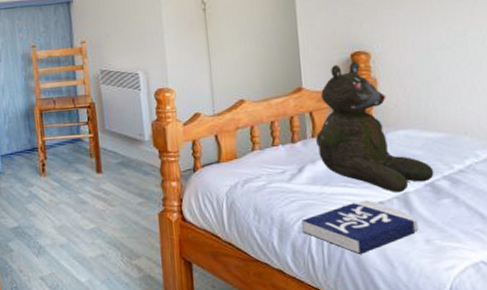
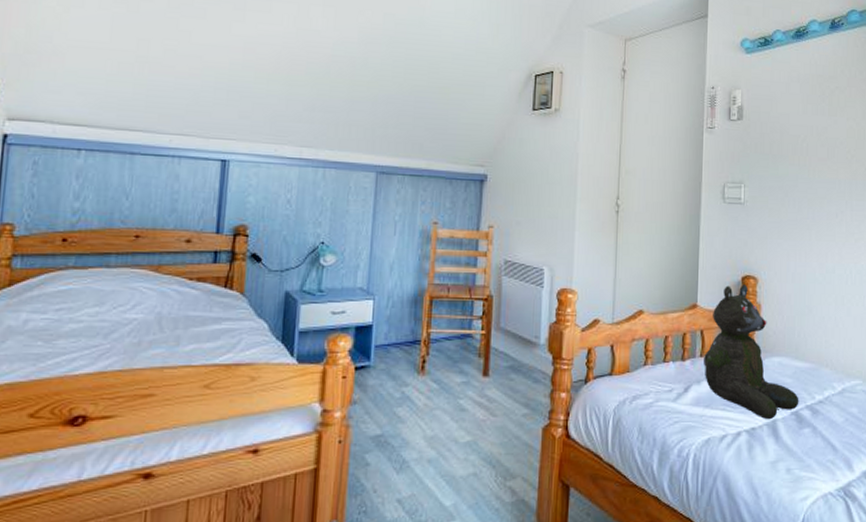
book: present [302,199,419,254] -> none [681,425,782,482]

